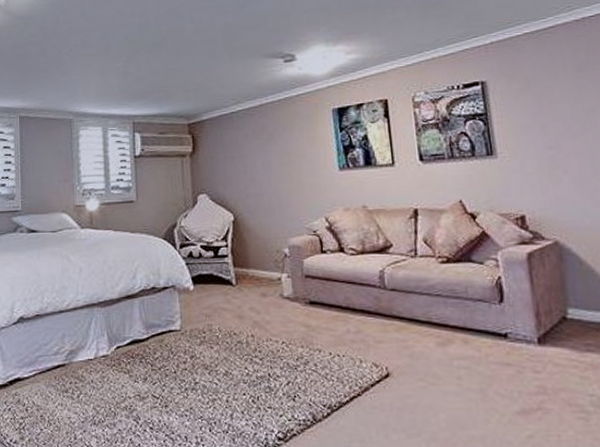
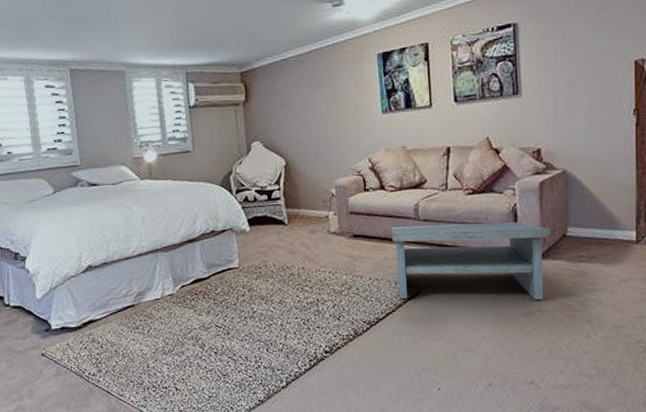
coffee table: none [353,294,547,396] -> present [391,222,551,300]

